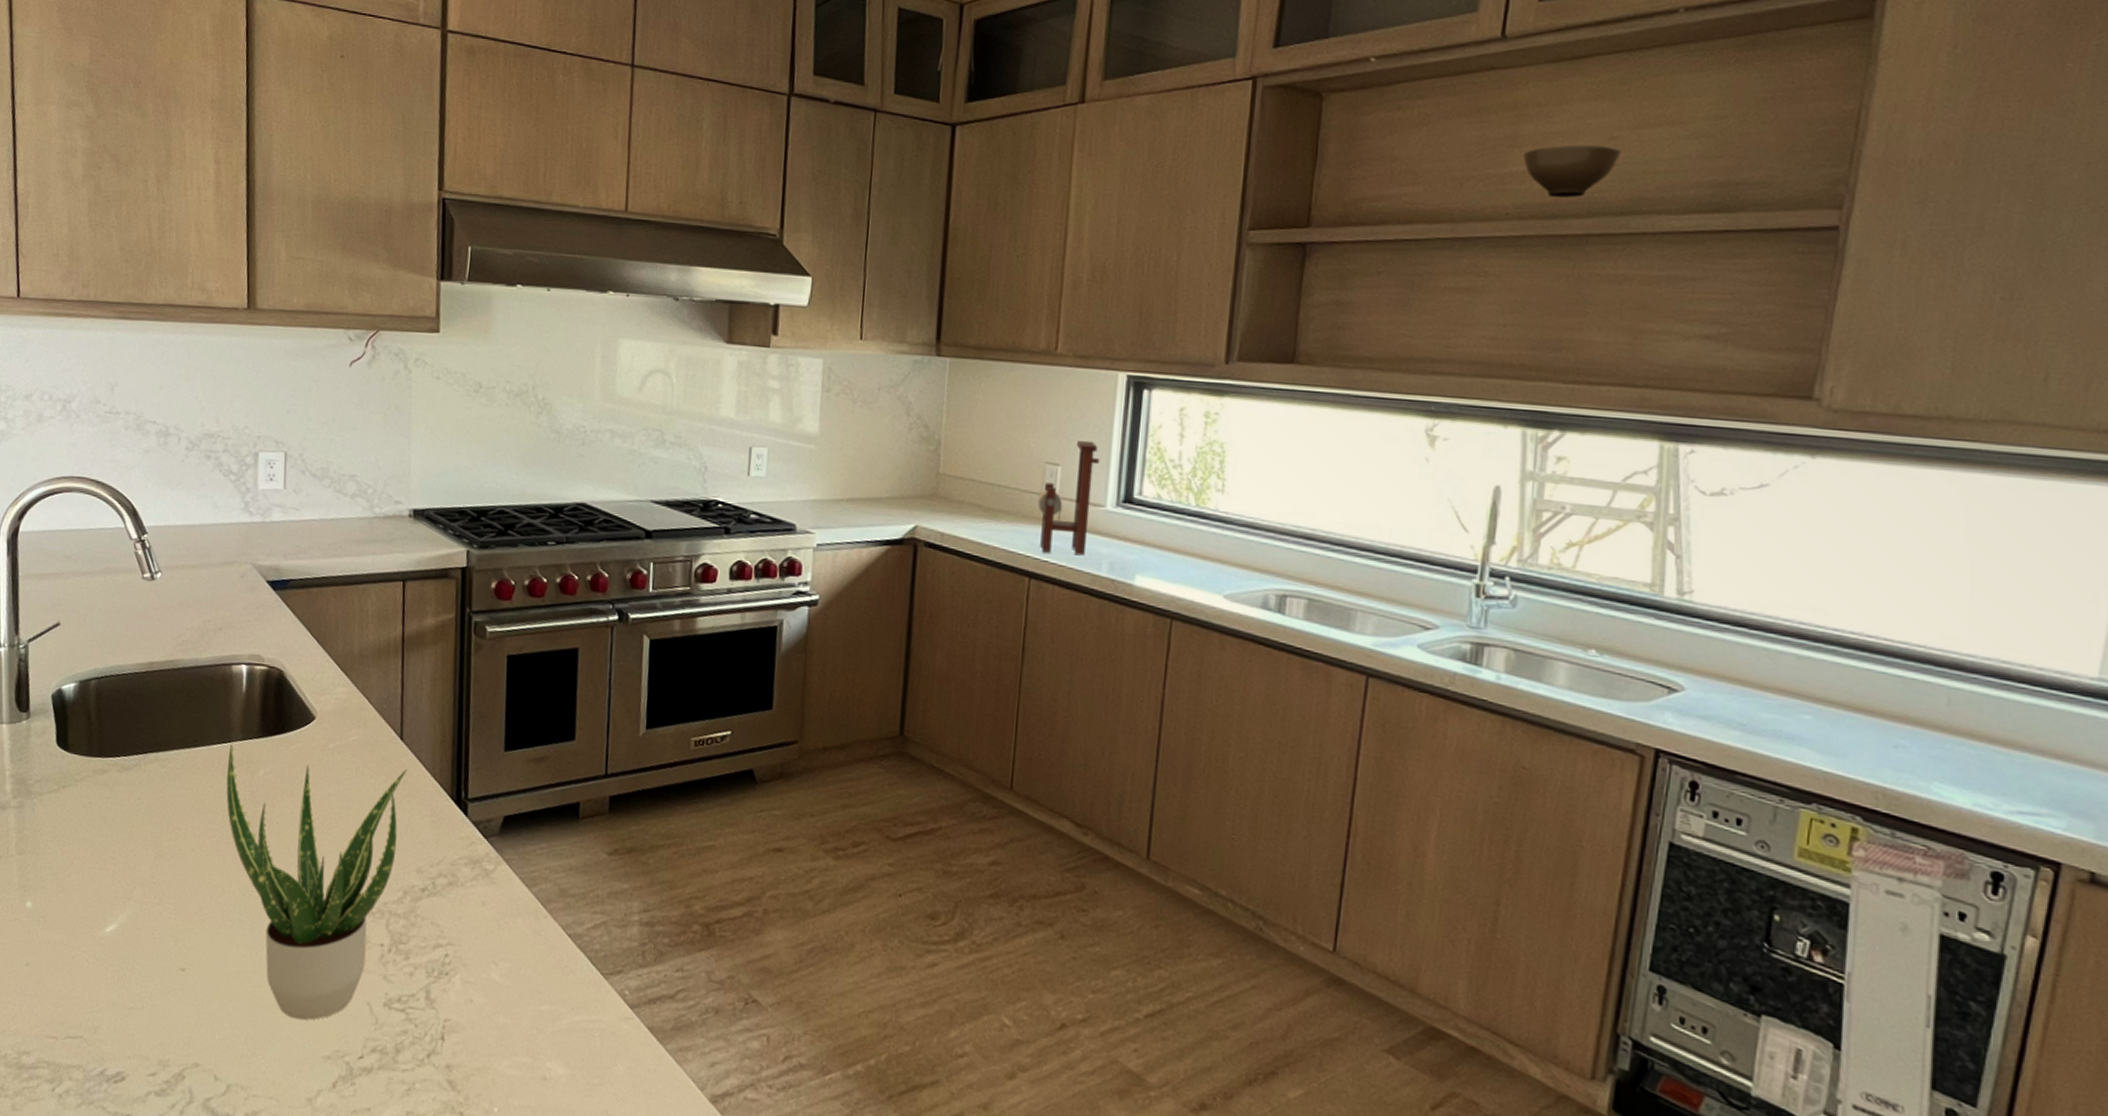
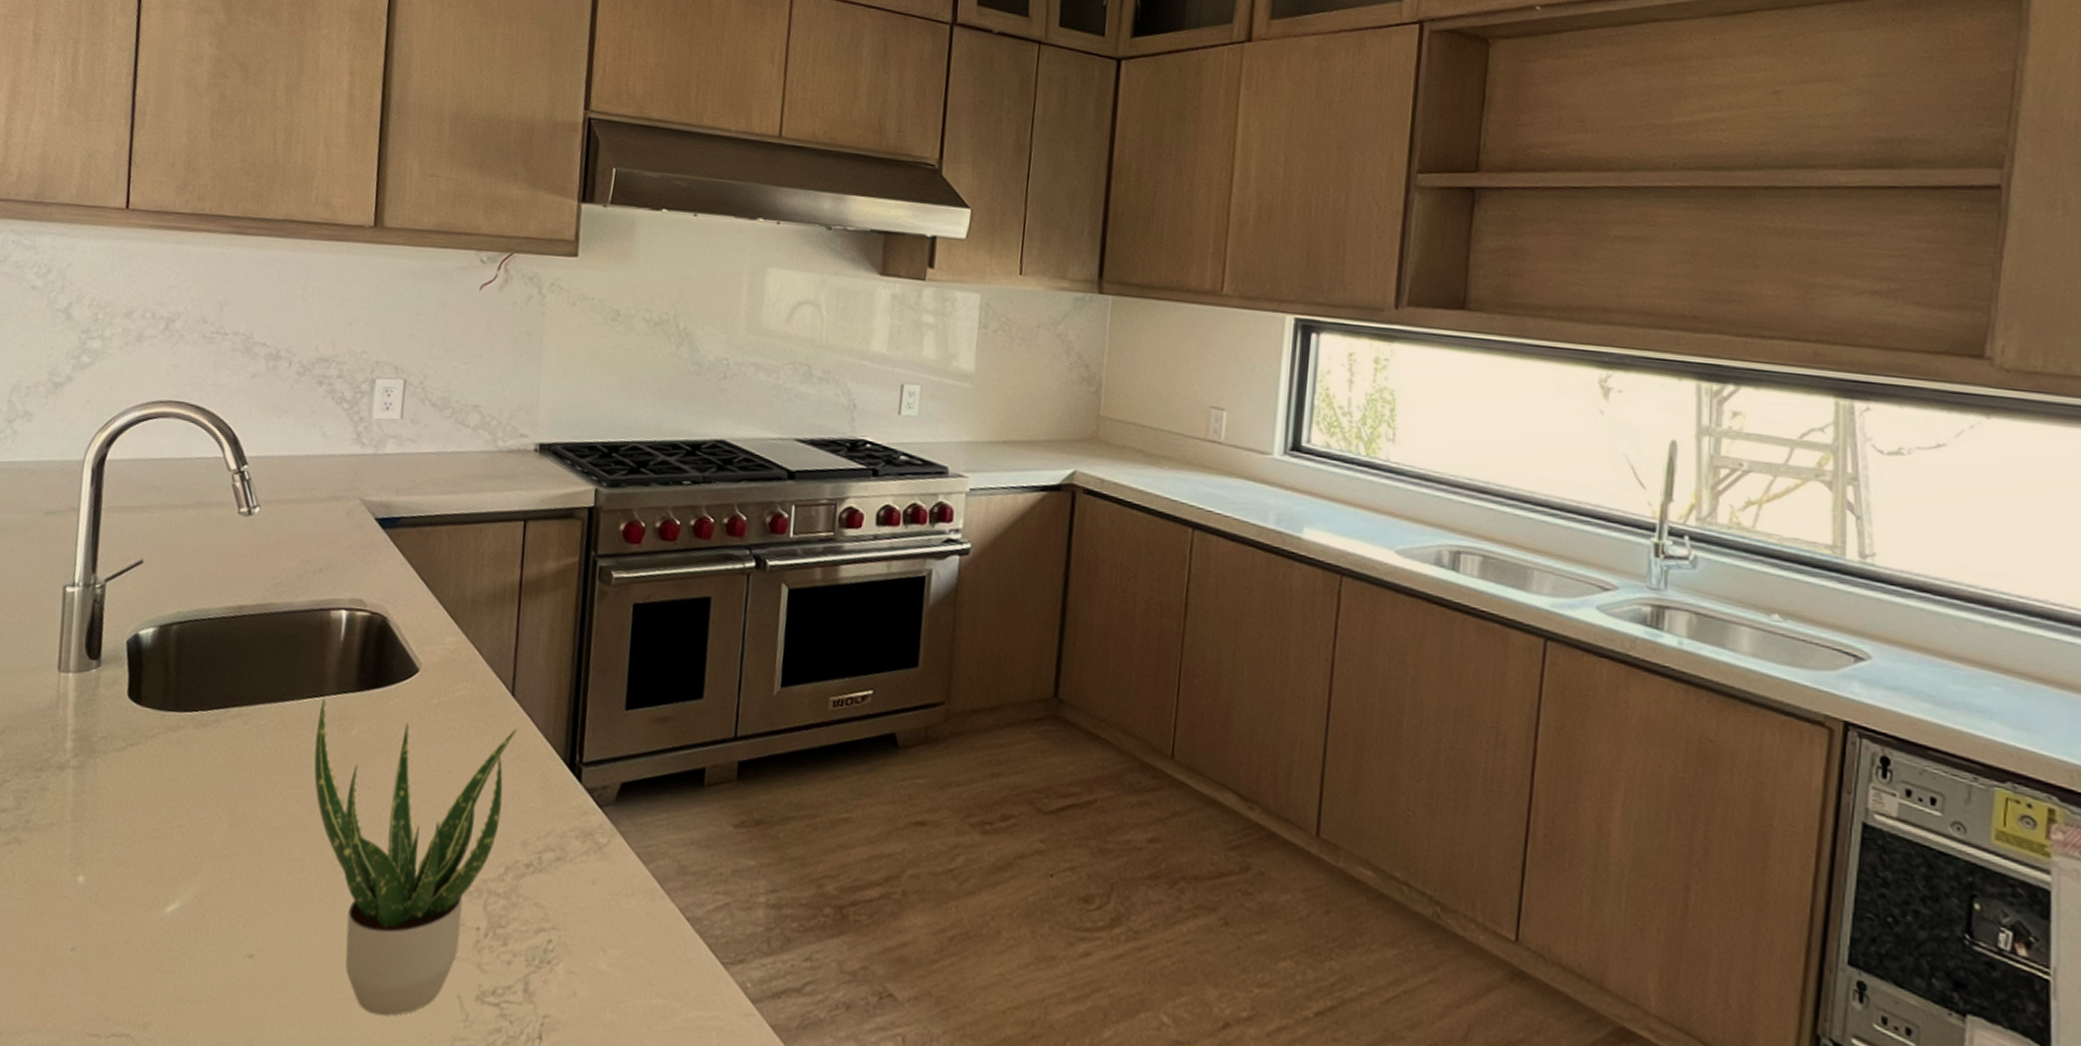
paper towel holder: present [1037,440,1100,556] -> none [1202,384,1267,507]
bowl: present [1523,144,1622,198] -> none [1689,97,1786,150]

